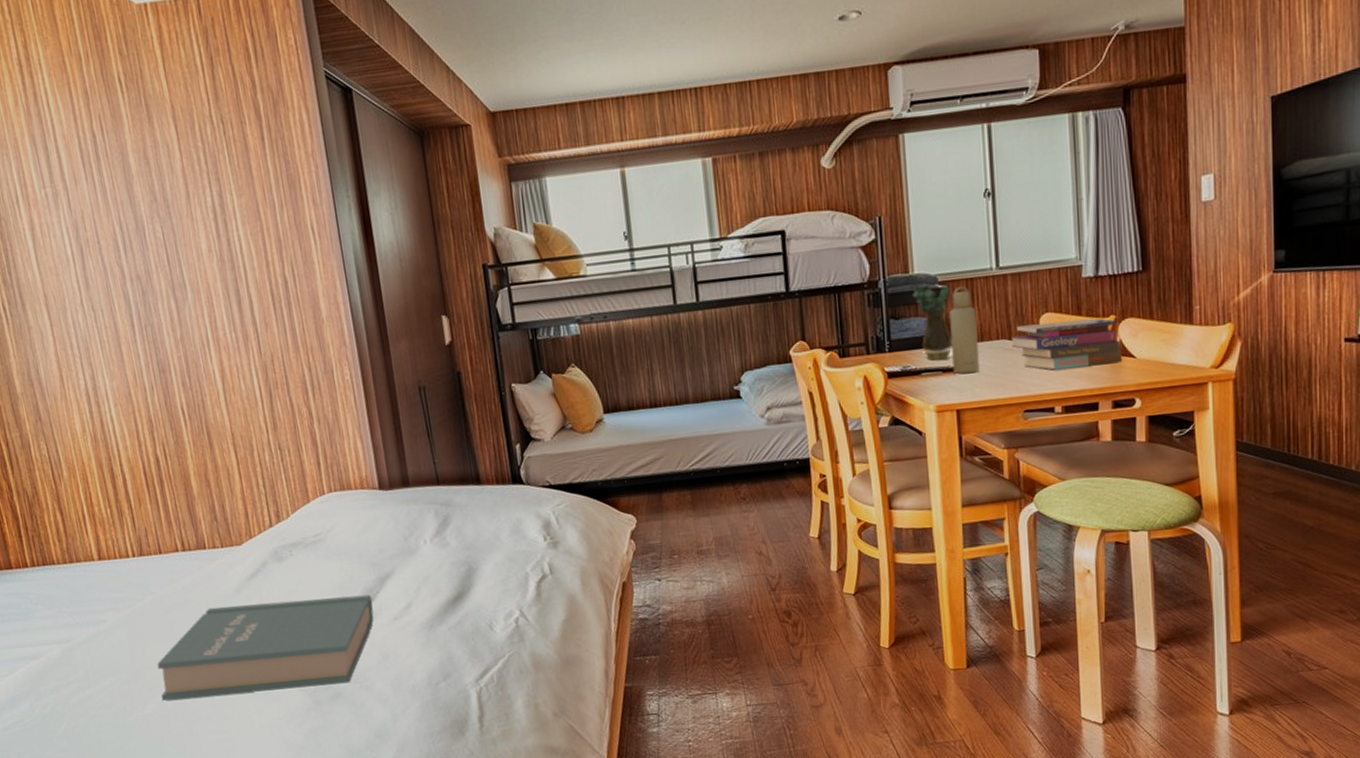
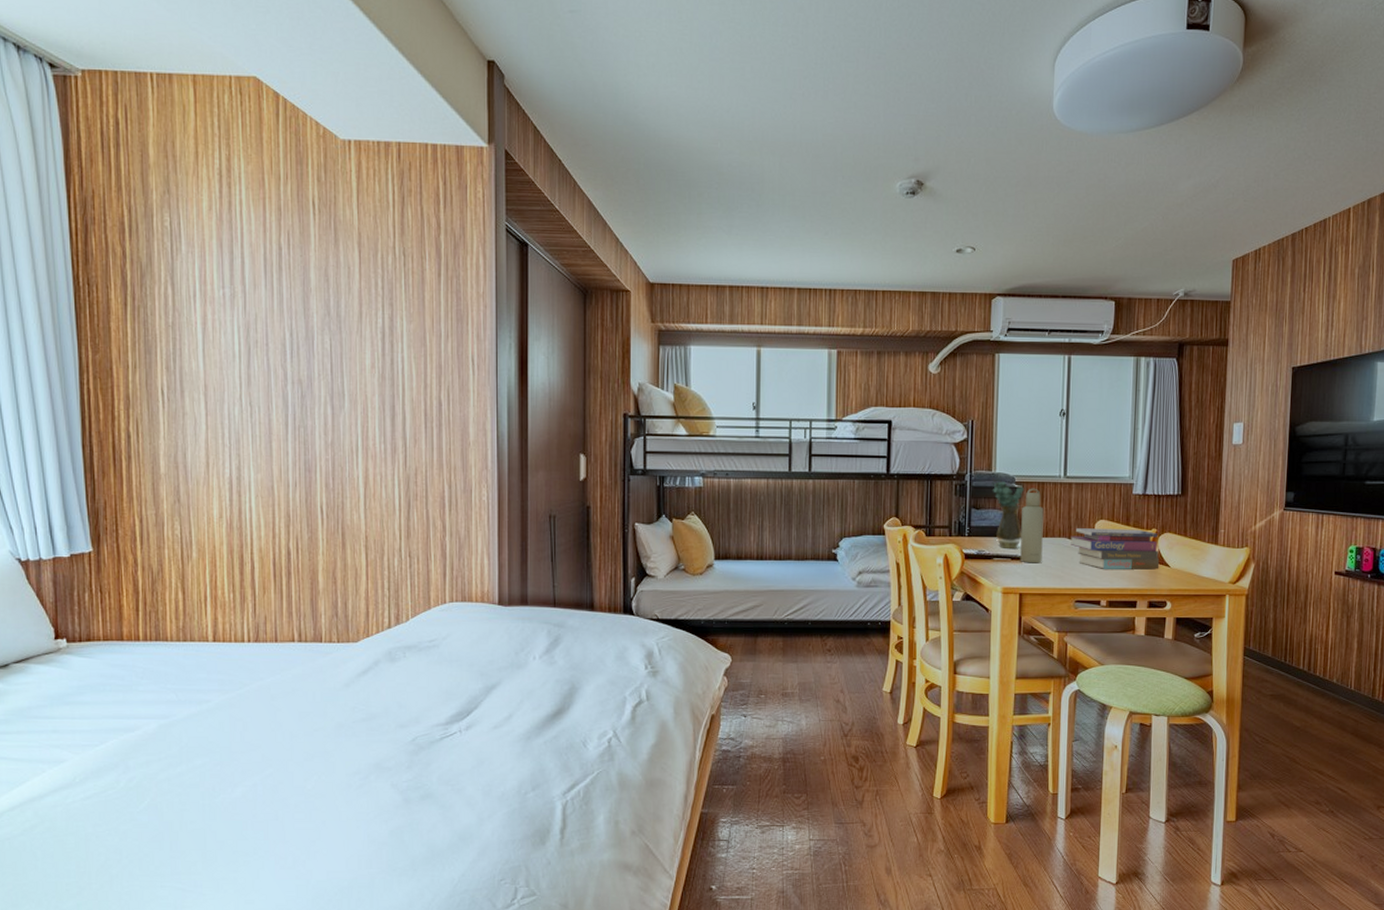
book: present [157,594,374,701] -> none [252,699,476,785]

